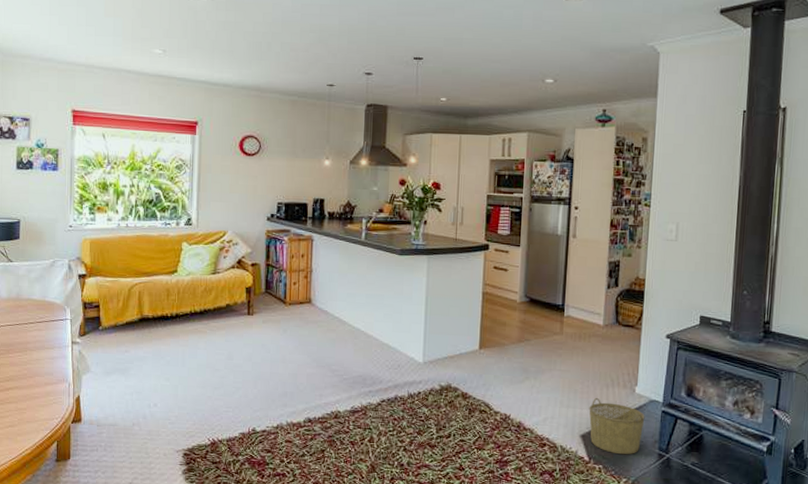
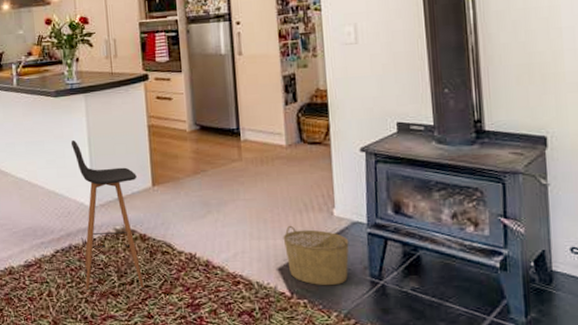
bar stool: none [406,298,466,443] -> present [70,140,144,291]

